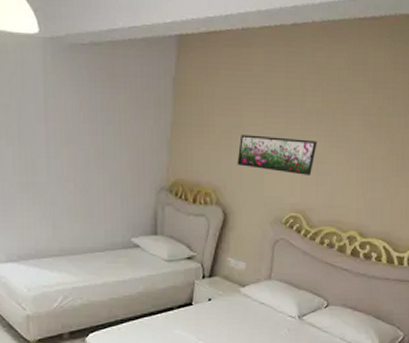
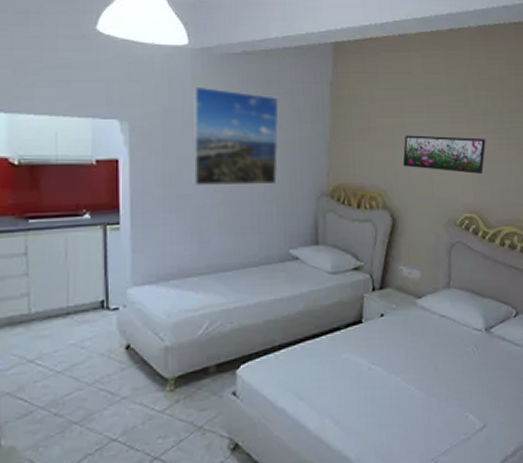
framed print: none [43,77,124,178] -> present [191,86,279,186]

